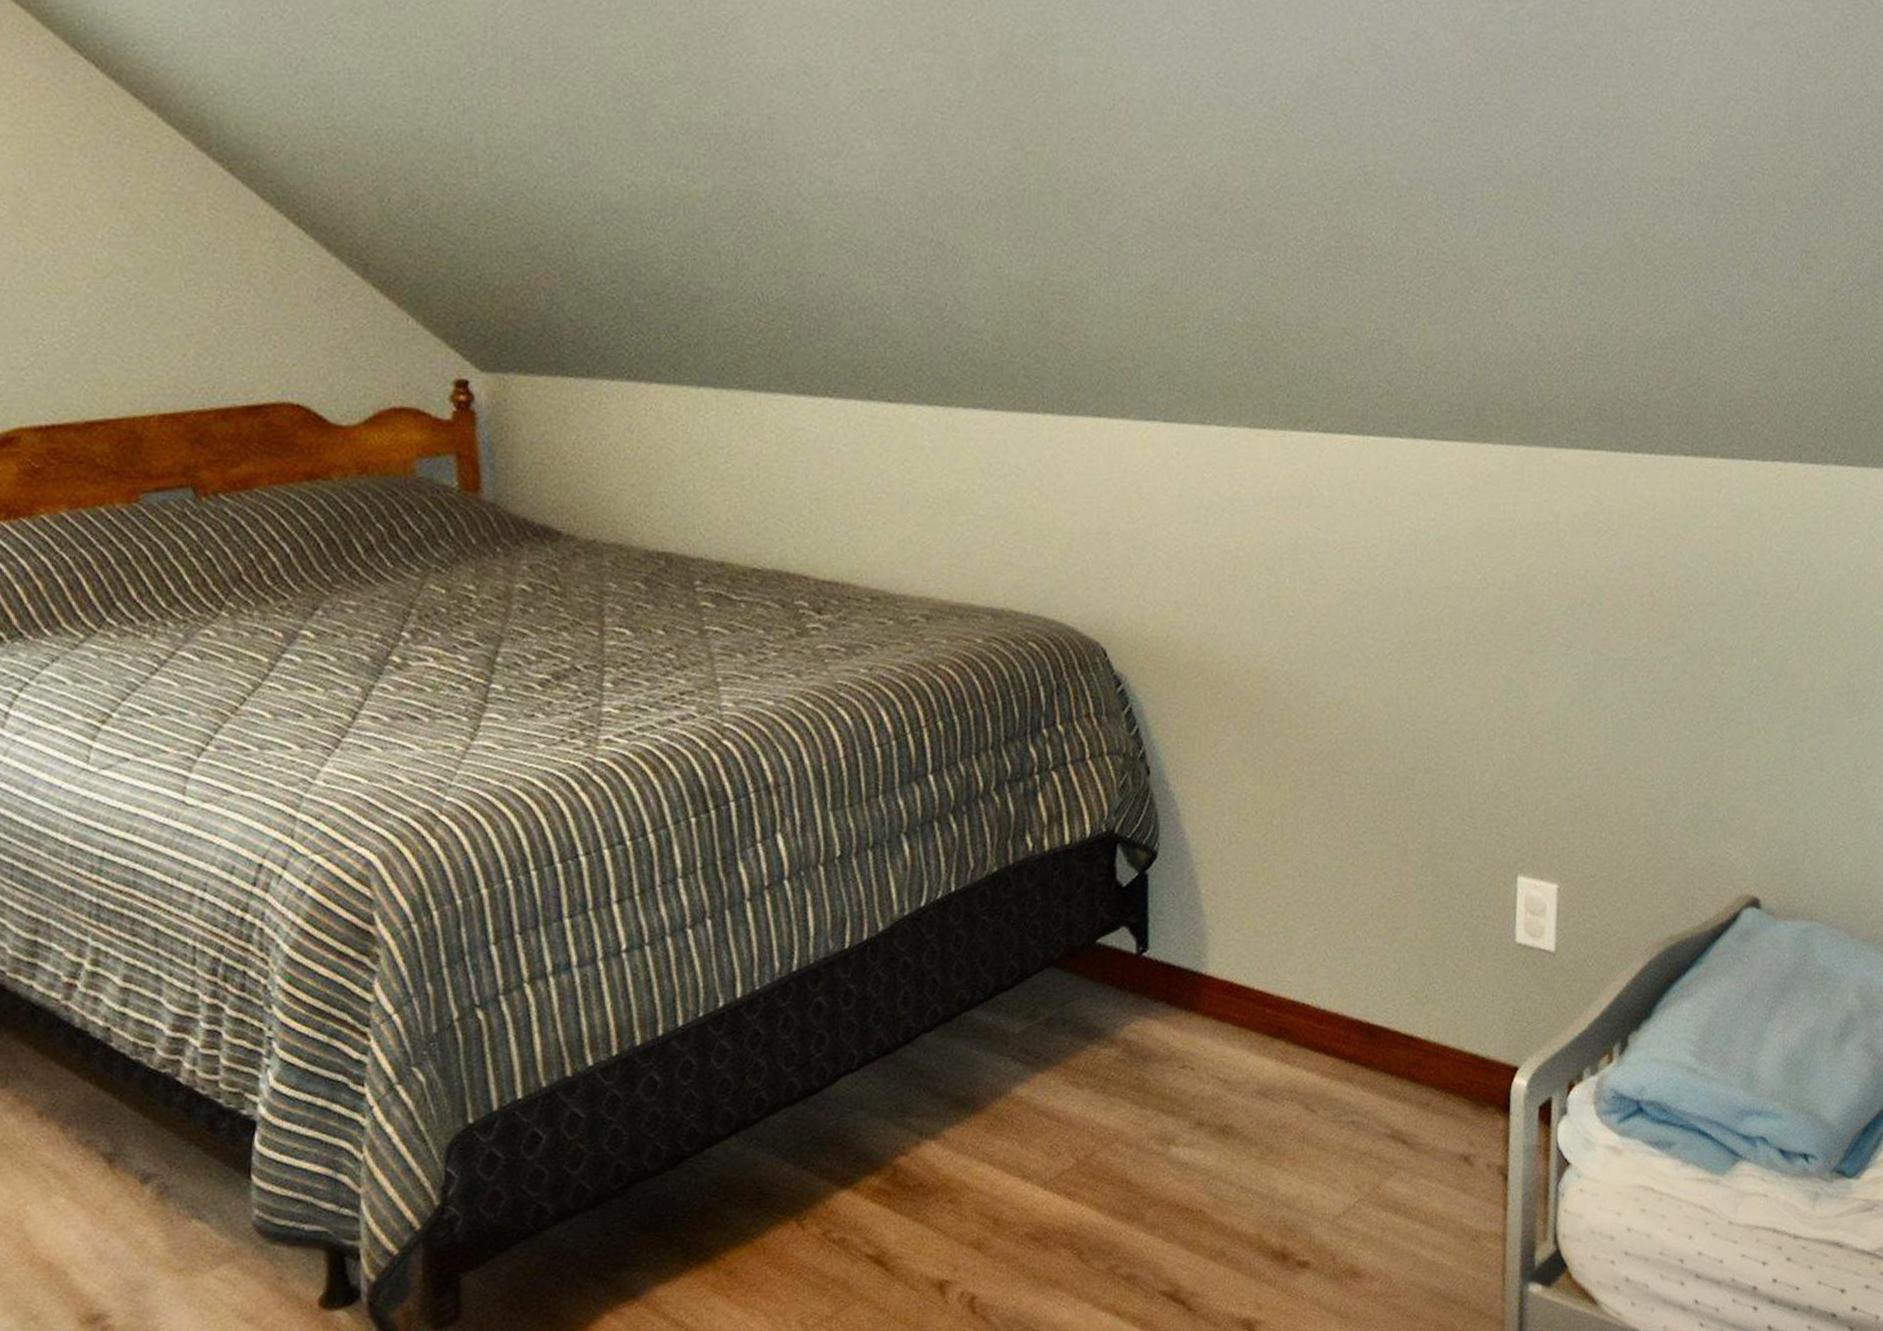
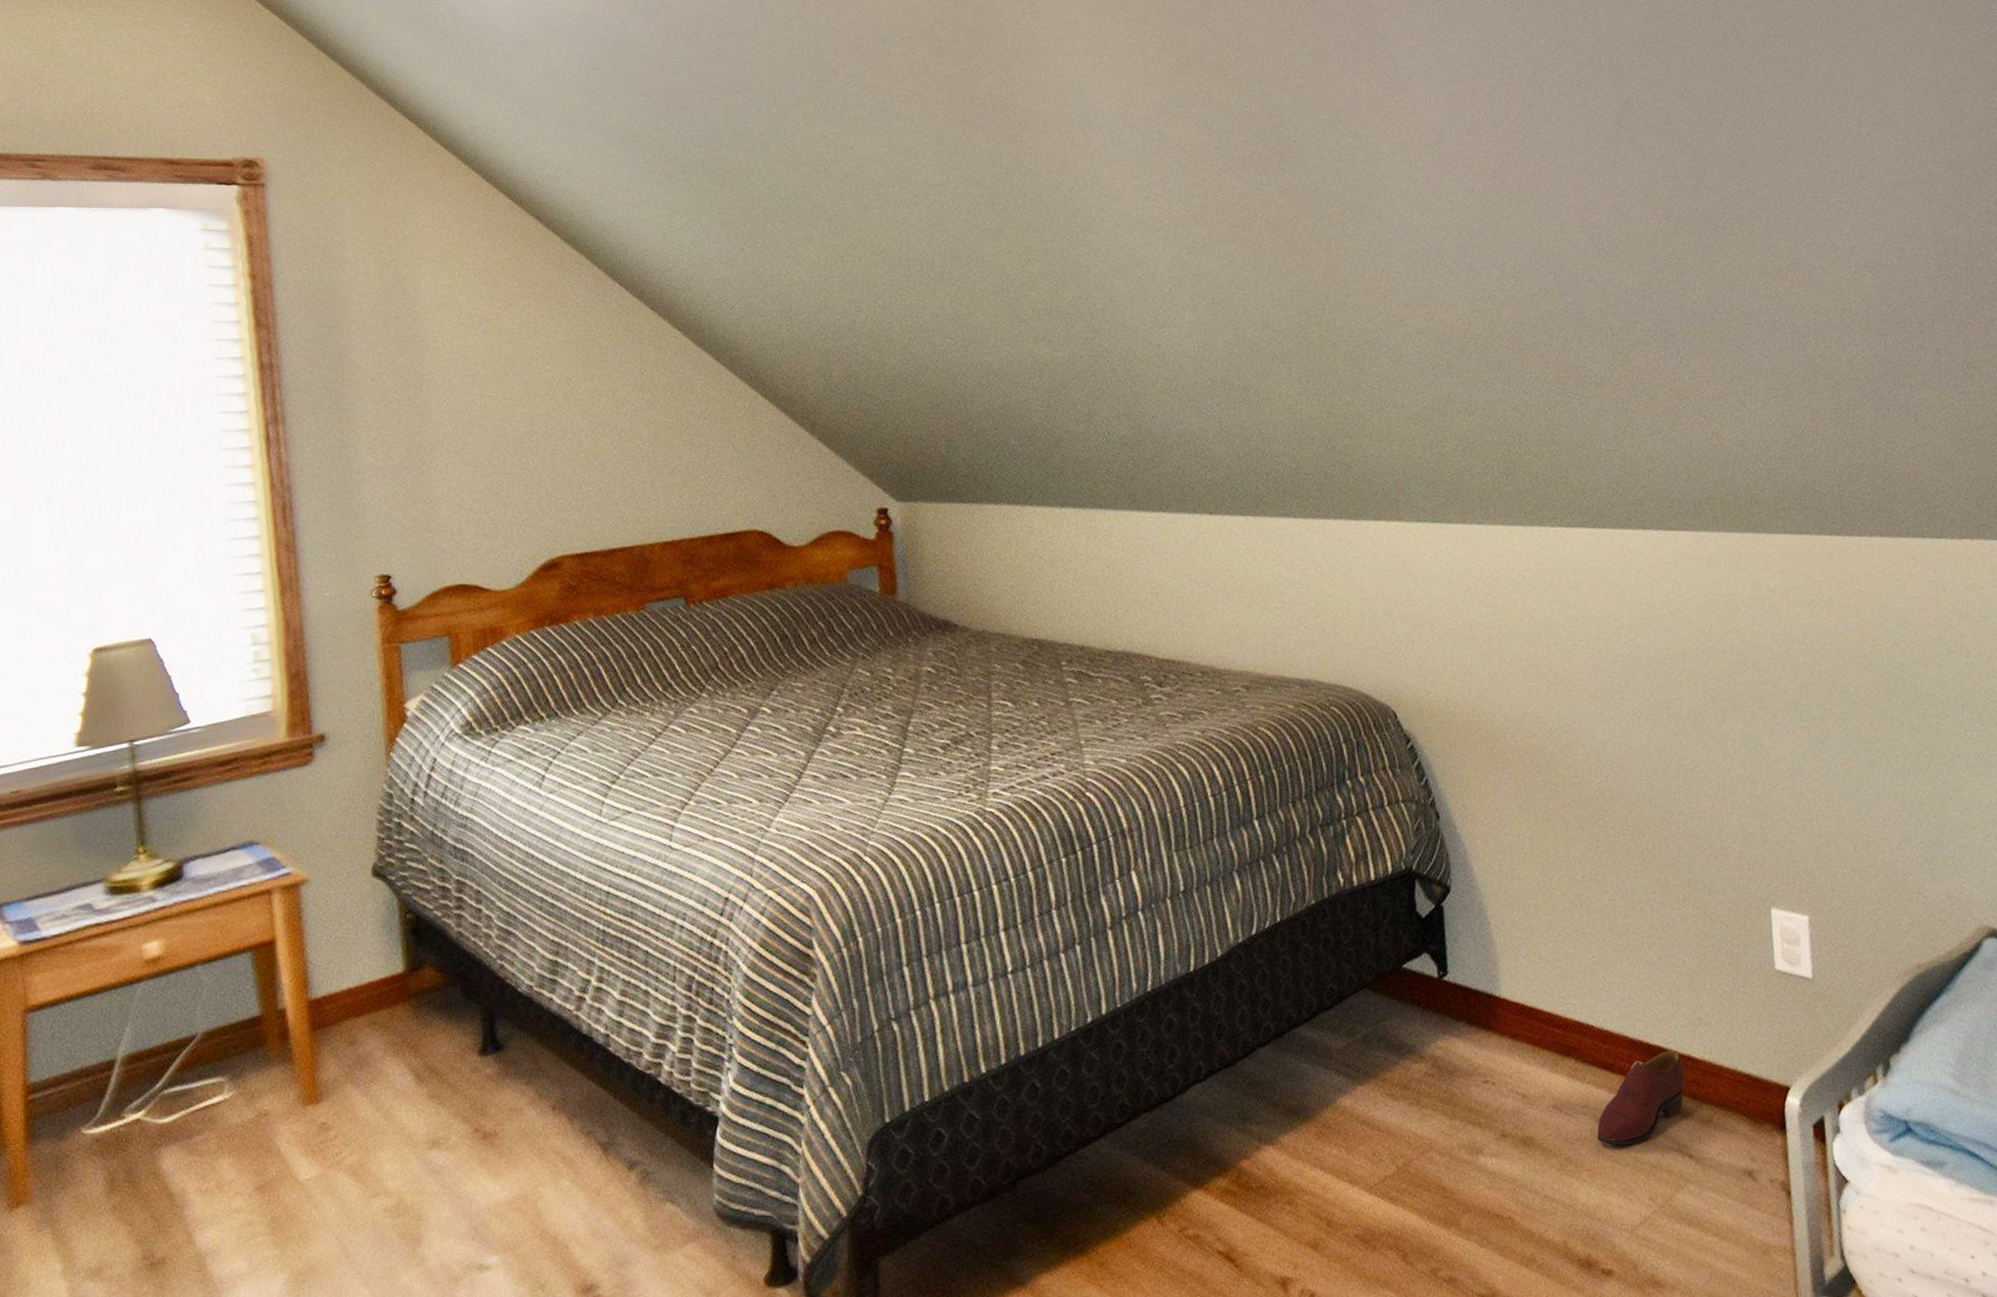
shoe: none [1303,1030,1406,1132] -> present [1596,1050,1686,1146]

